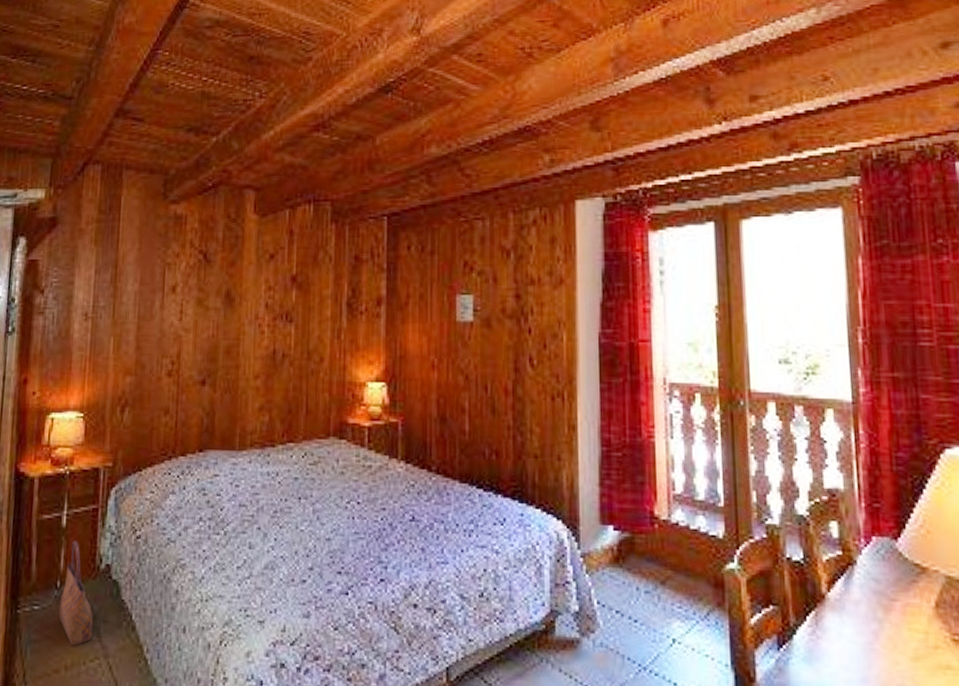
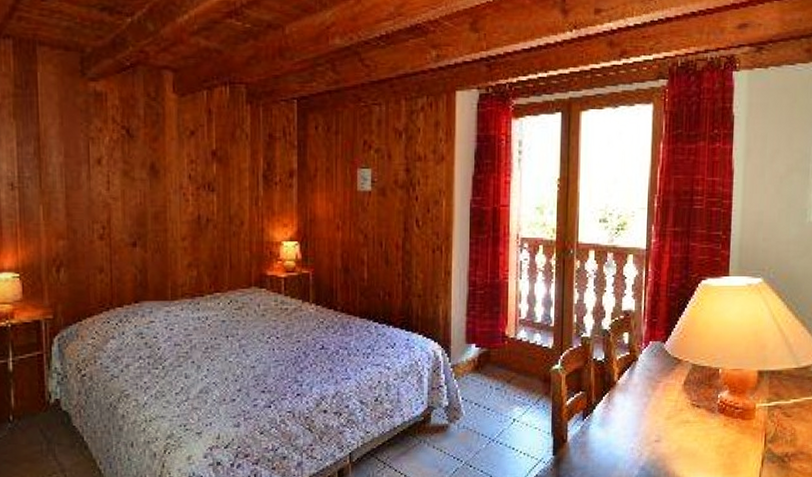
tote bag: present [59,541,93,647] -> none [14,382,49,466]

